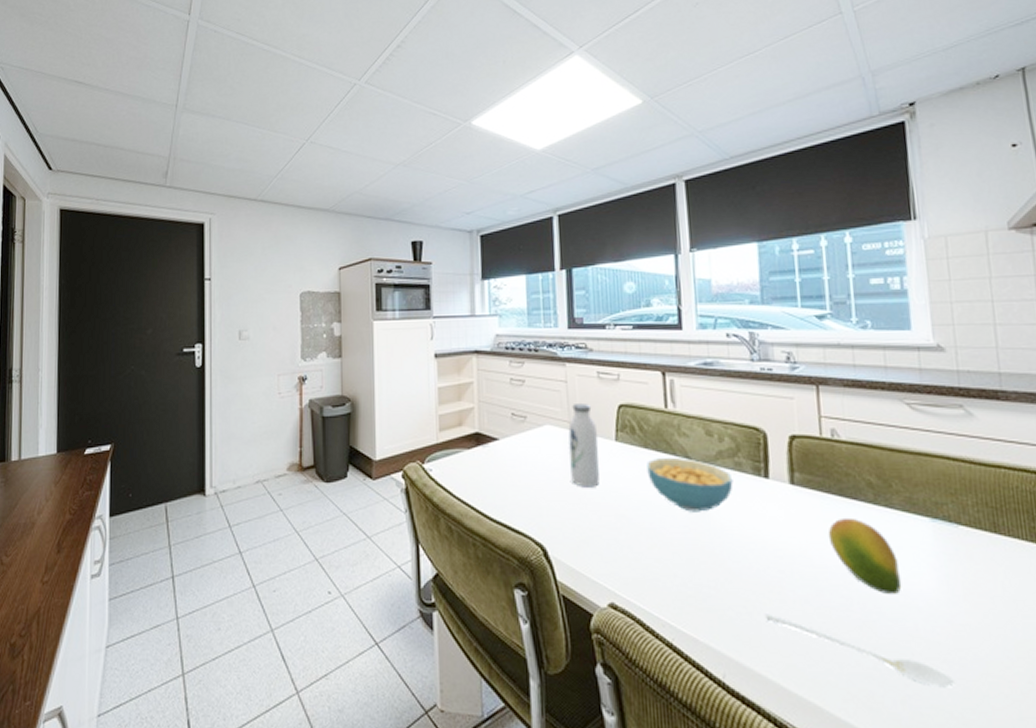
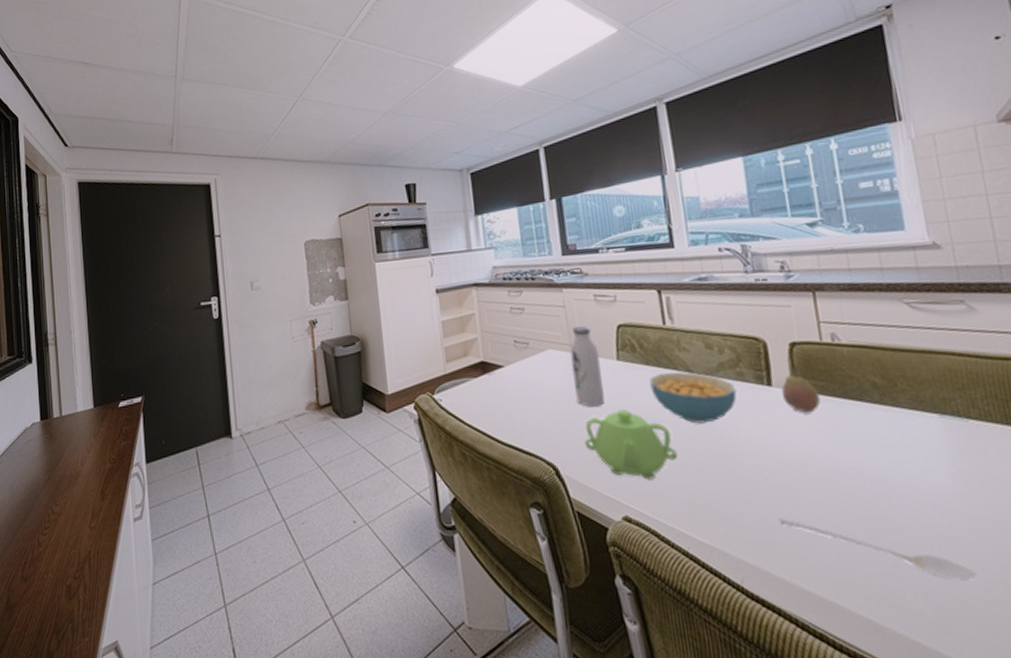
teapot: none [575,492,669,567] -> present [584,409,678,480]
fruit: none [778,459,816,509] -> present [782,365,821,413]
fruit: present [828,517,902,595] -> none [835,419,915,493]

